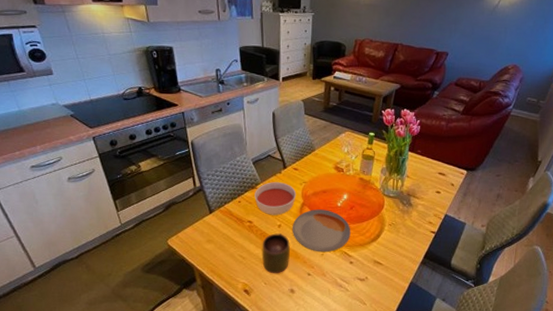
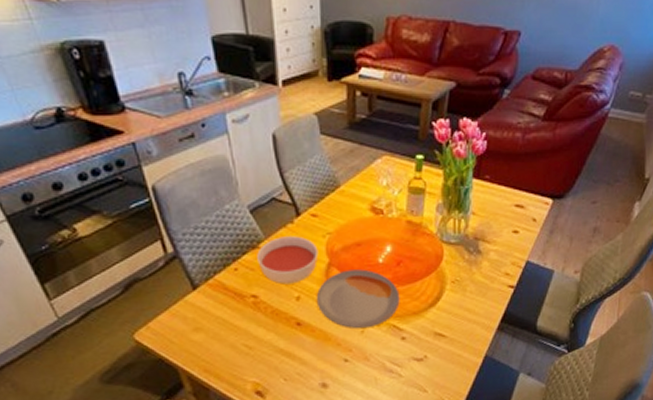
mug: present [261,232,291,274] -> none [275,307,318,365]

